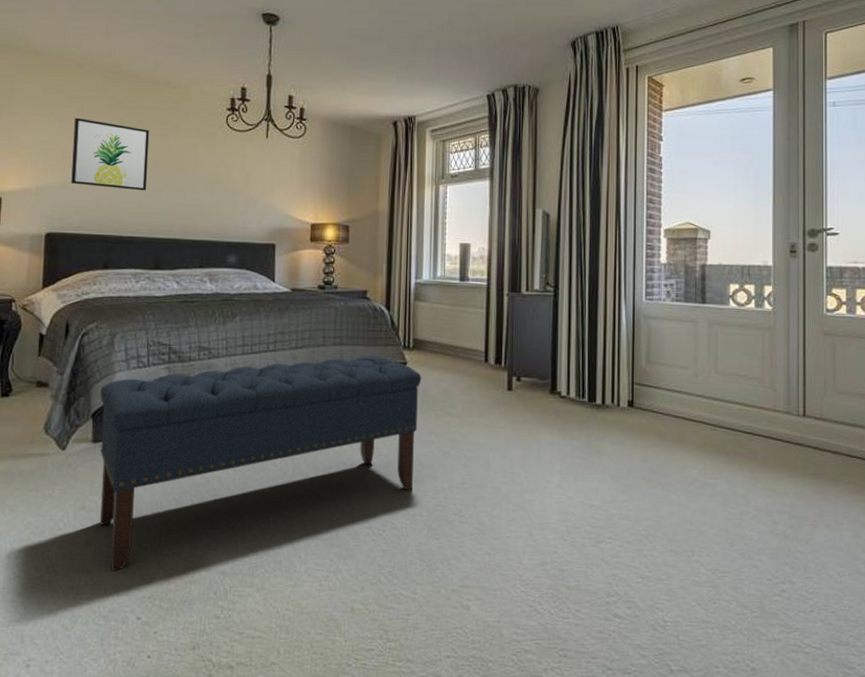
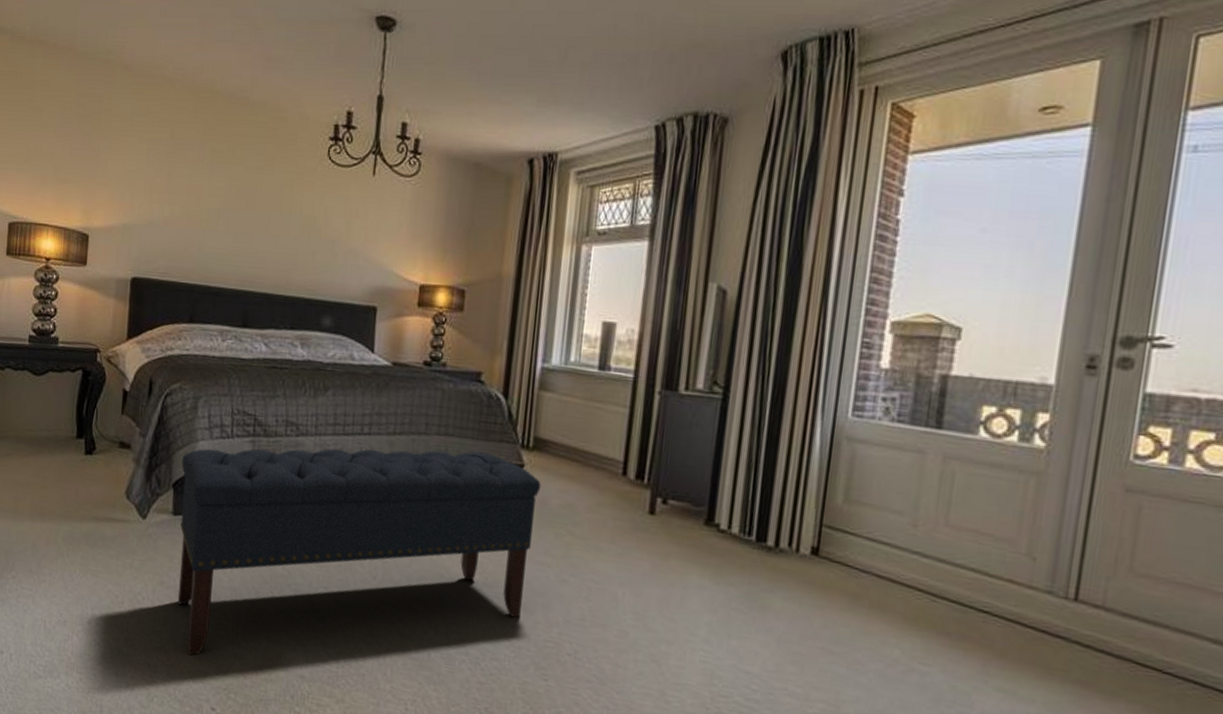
wall art: present [71,117,150,191] -> none [158,144,243,235]

